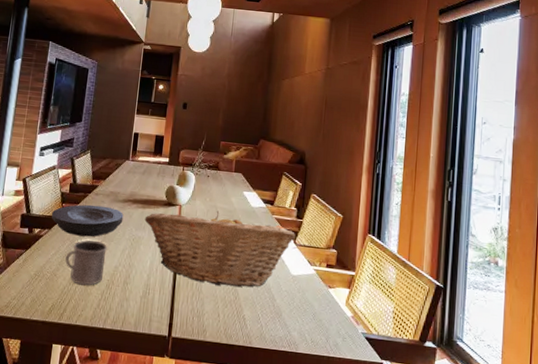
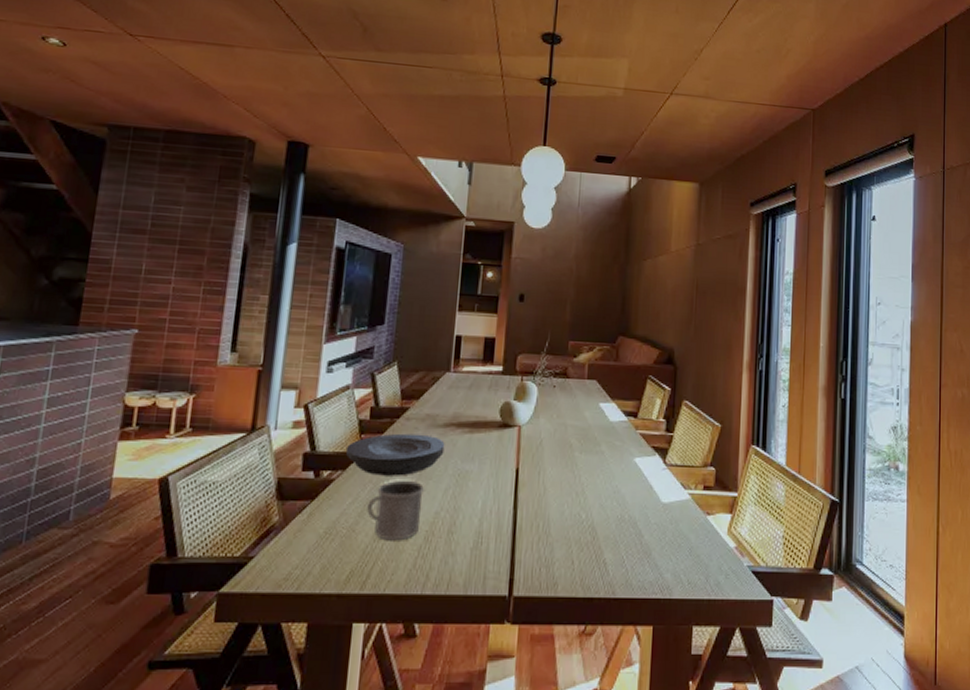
fruit basket: present [144,210,295,287] -> none [473,429,665,524]

